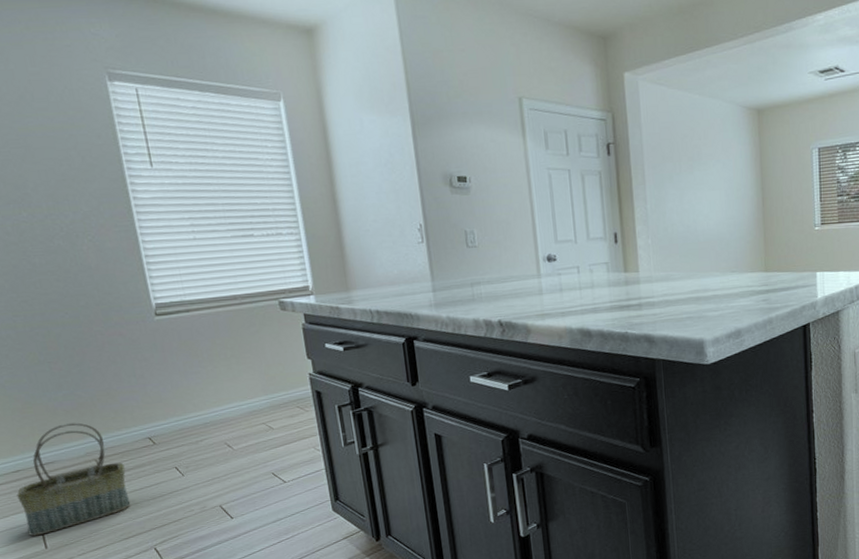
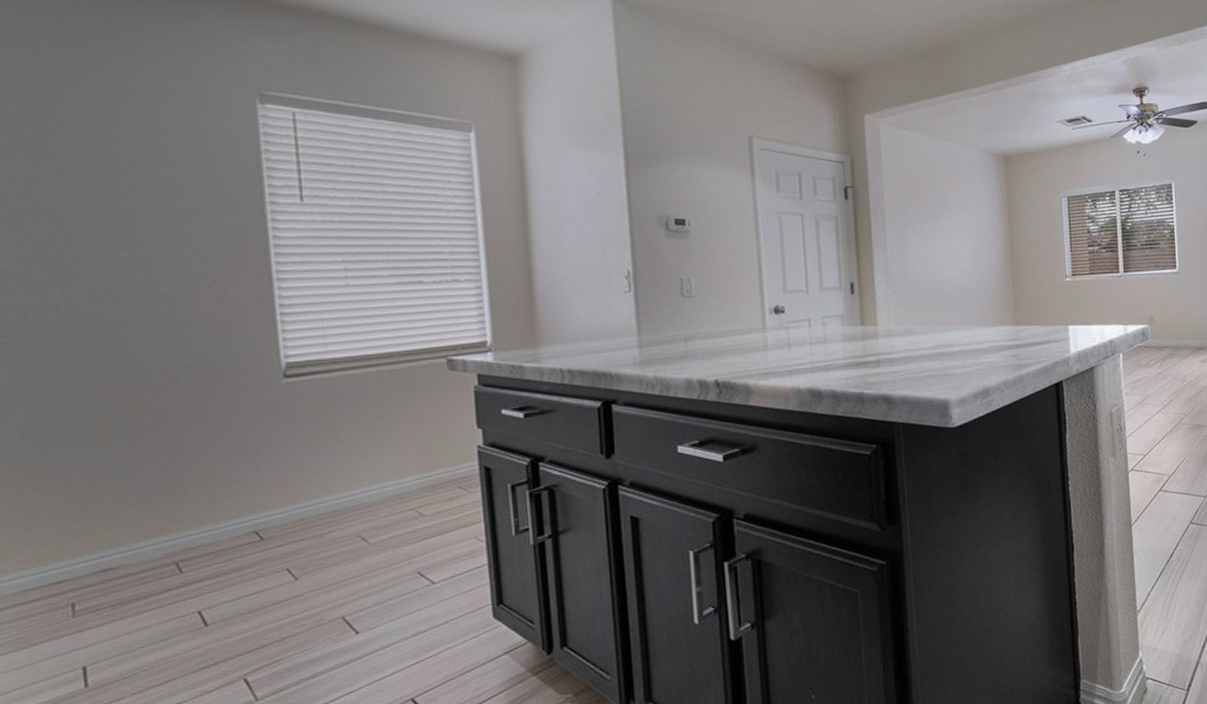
basket: present [17,422,131,537] -> none [54,514,218,671]

